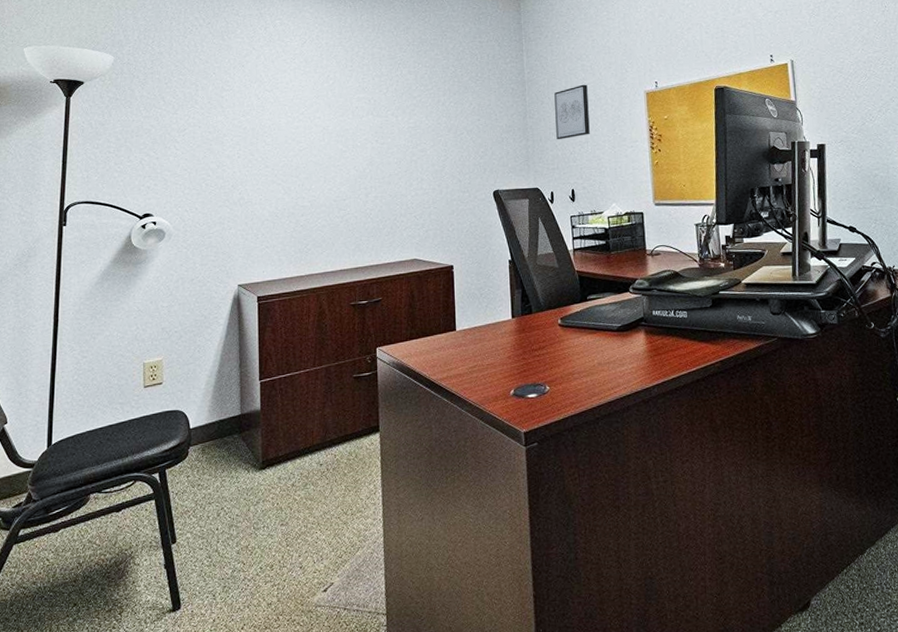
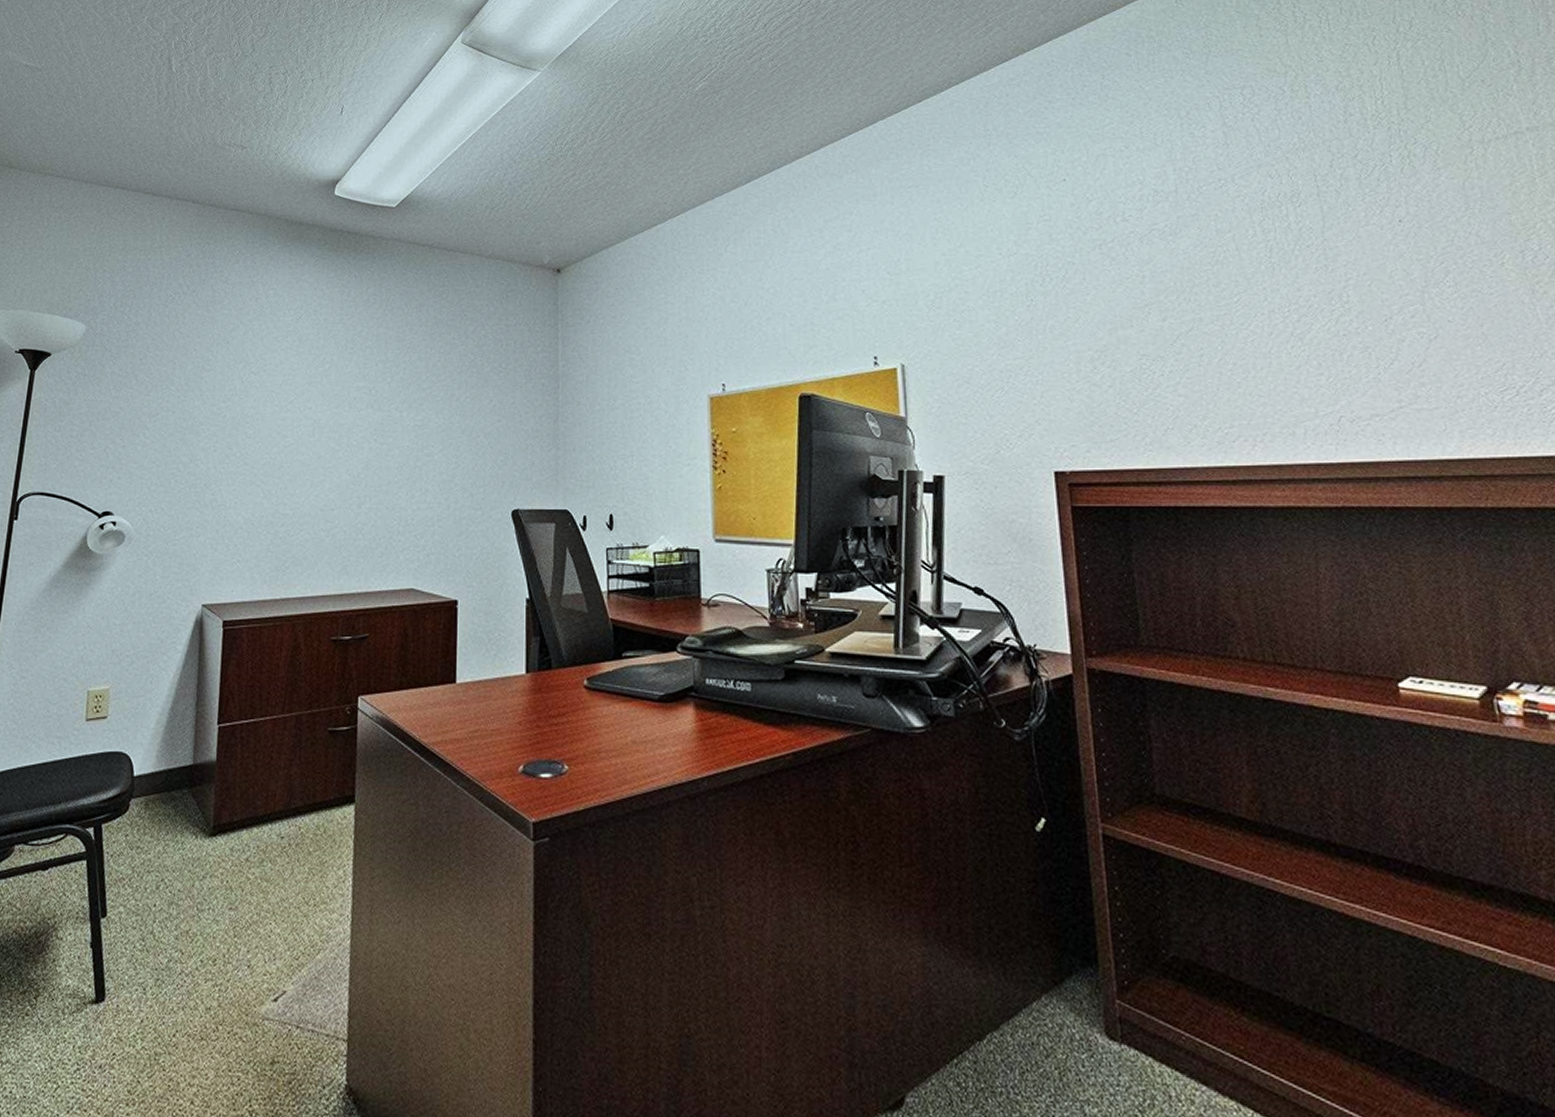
wall art: present [554,84,590,140] -> none [594,383,636,451]

